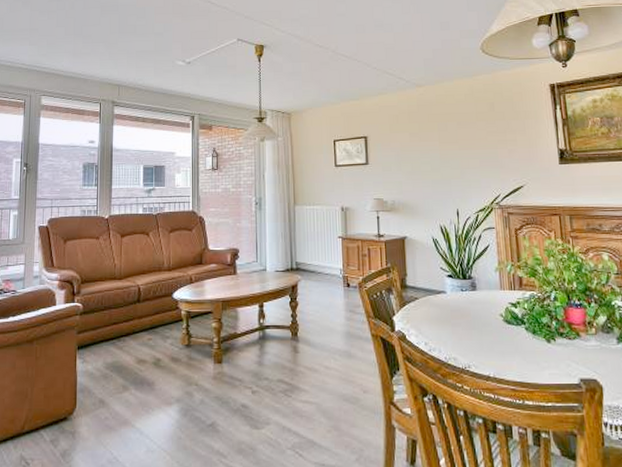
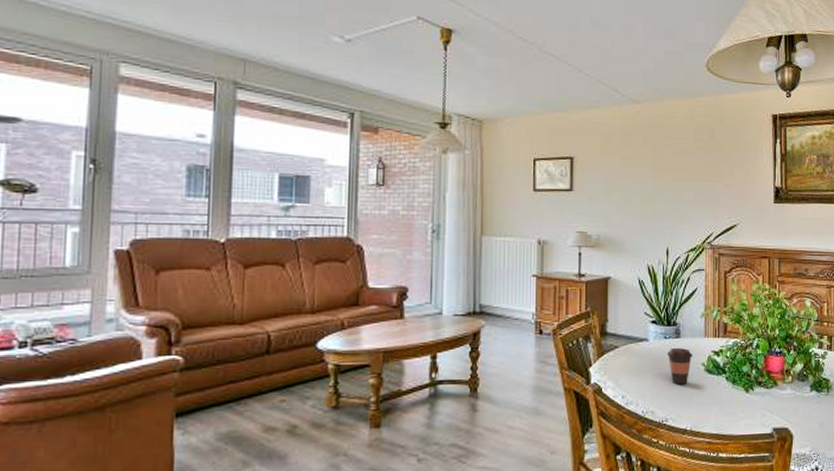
coffee cup: none [465,300,491,334] -> present [667,348,693,385]

